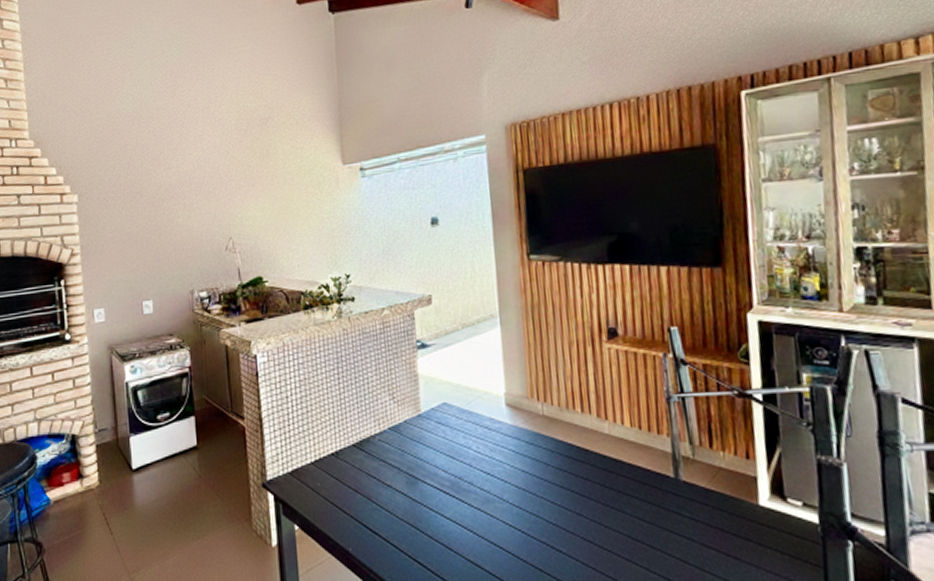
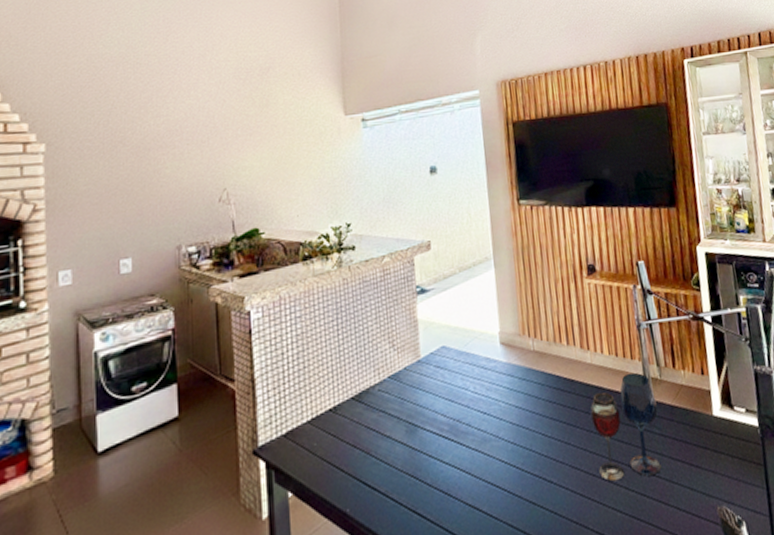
wineglass: none [606,465,646,560] -> present [590,392,625,481]
wineglass: none [642,448,691,560] -> present [619,372,662,476]

